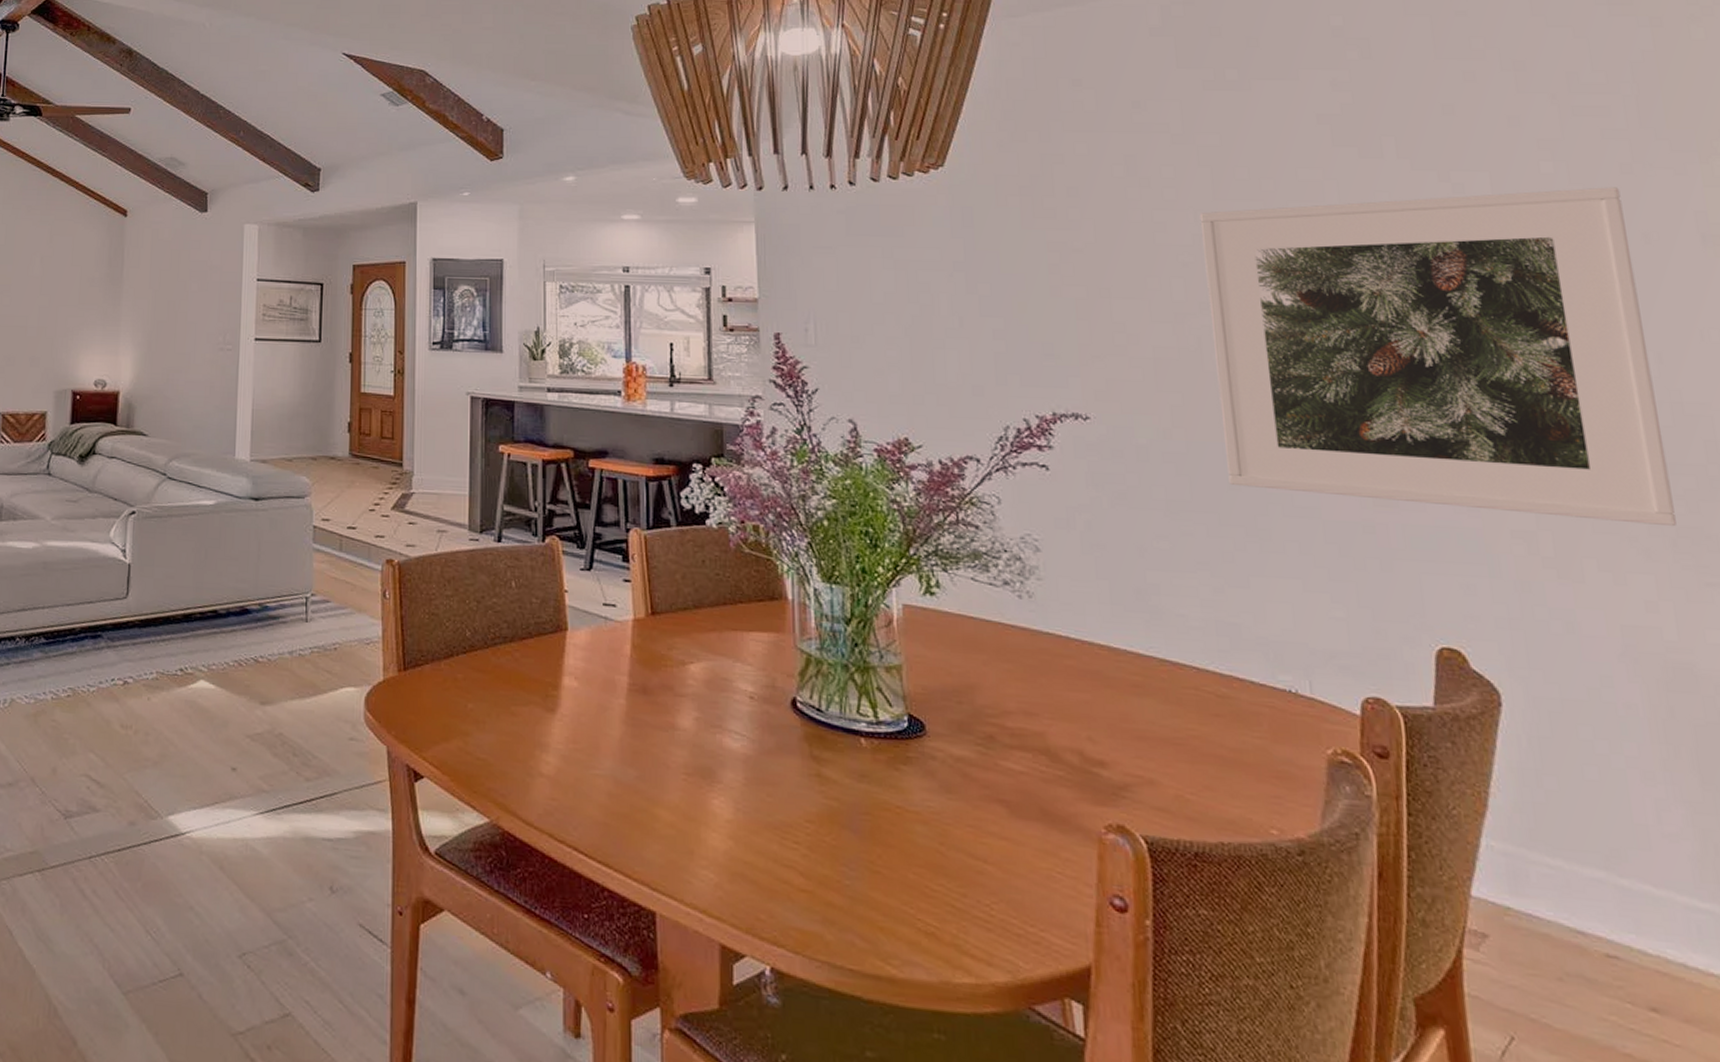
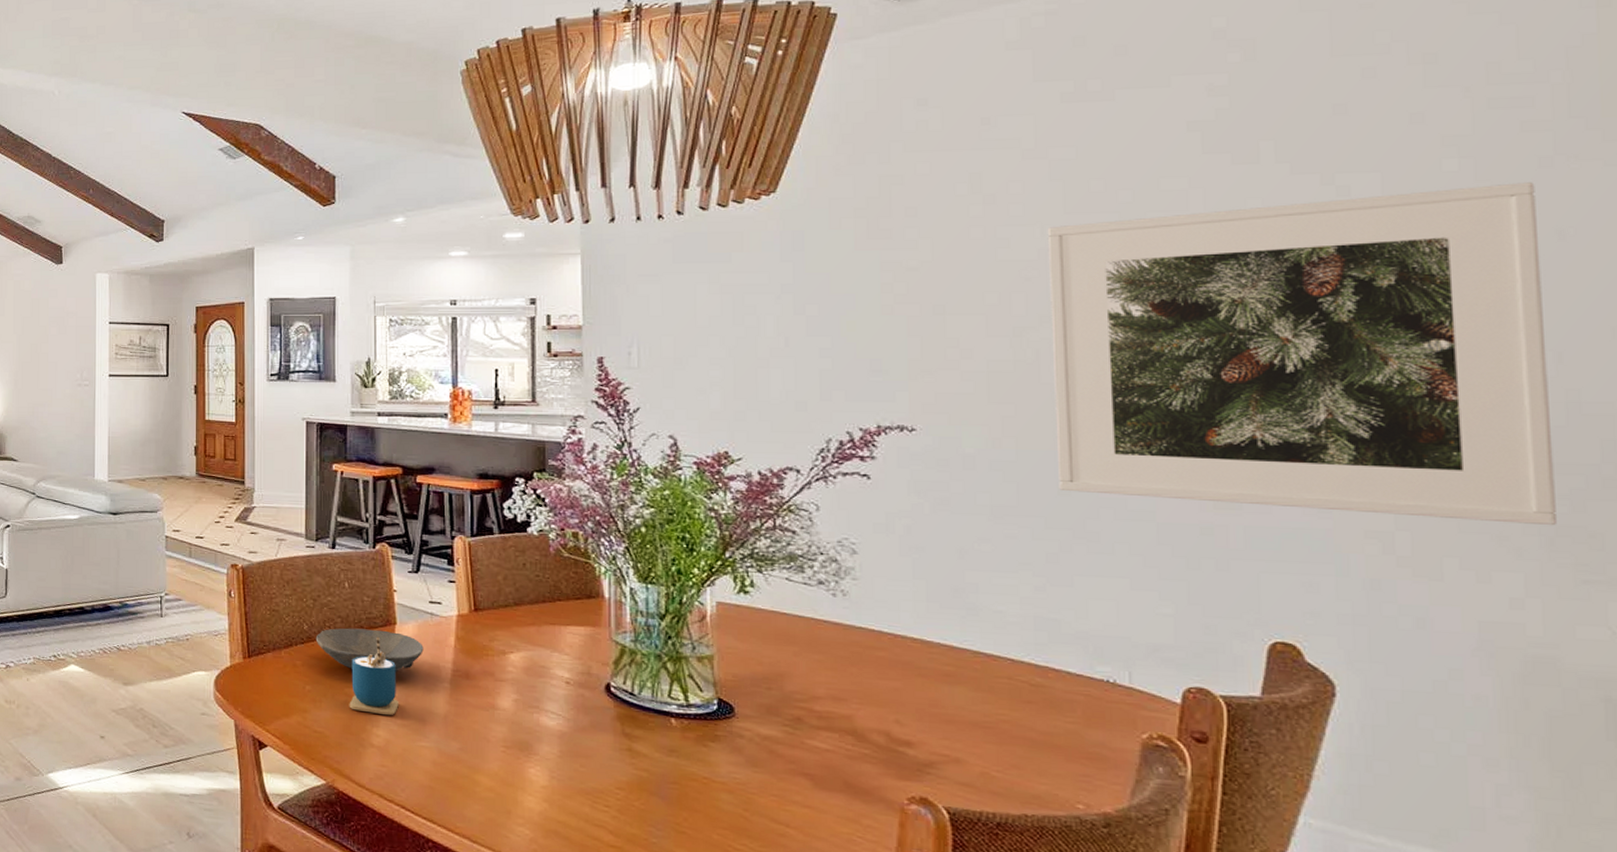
bowl: none [479,634,597,686] -> present [315,628,424,671]
cup: none [515,644,570,739] -> present [349,636,399,716]

